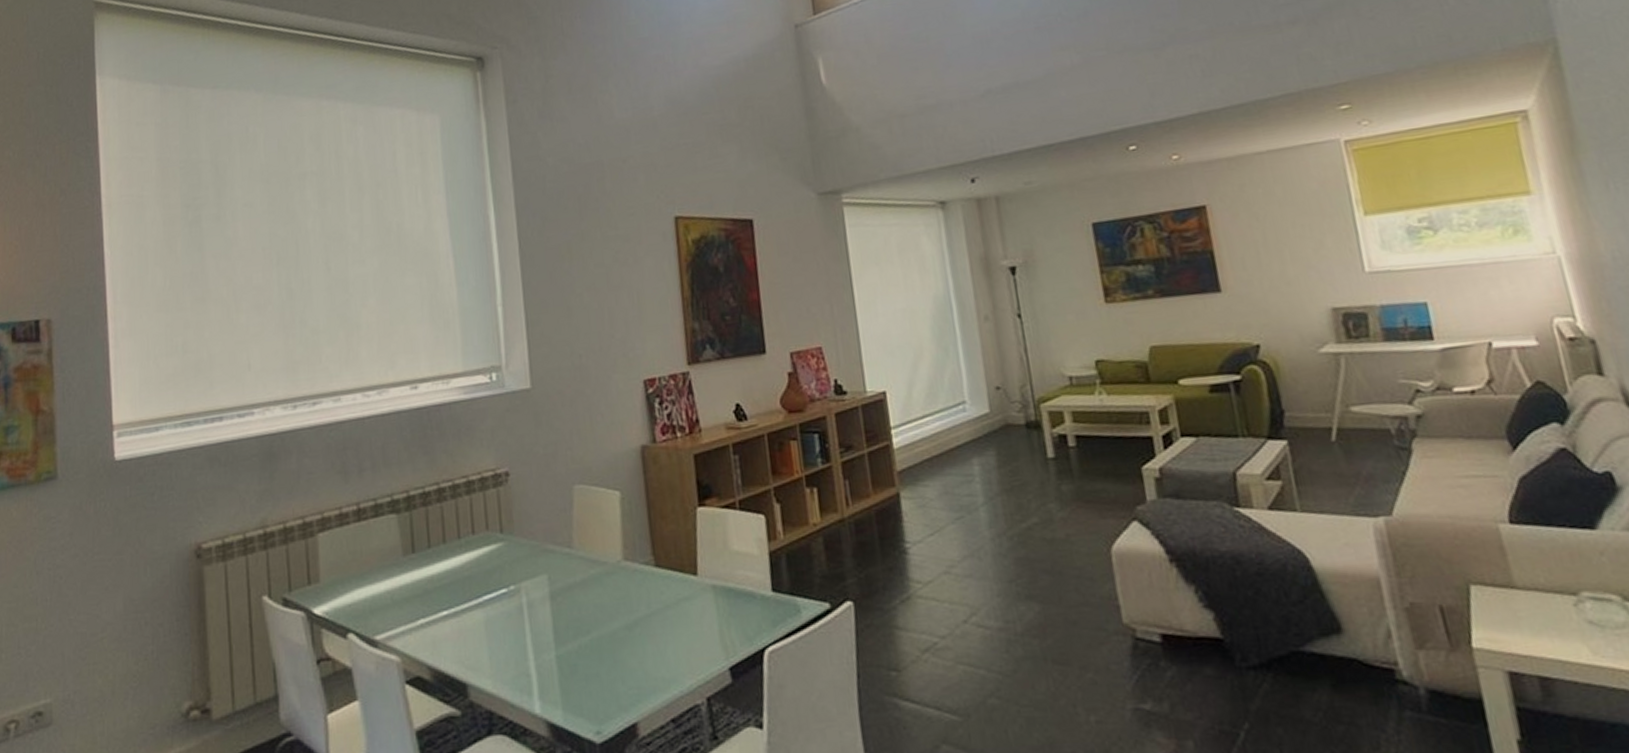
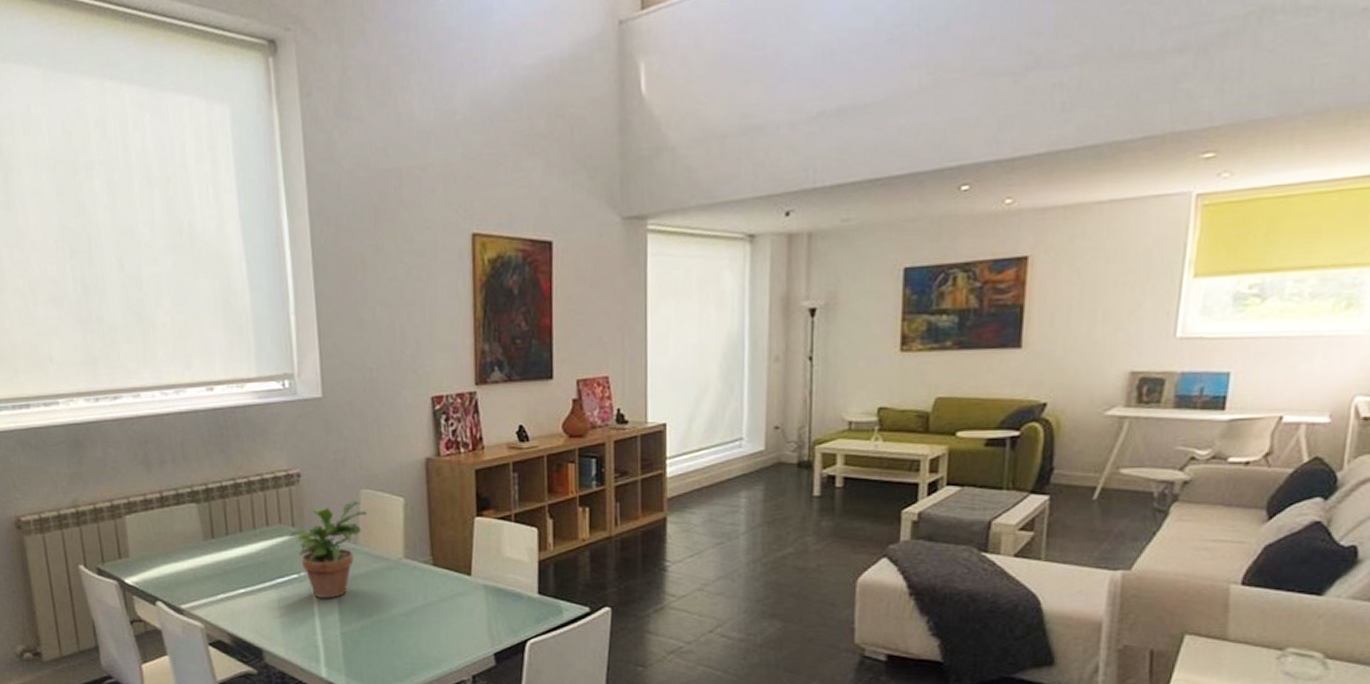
potted plant: none [497,498,582,615] -> present [289,500,368,598]

